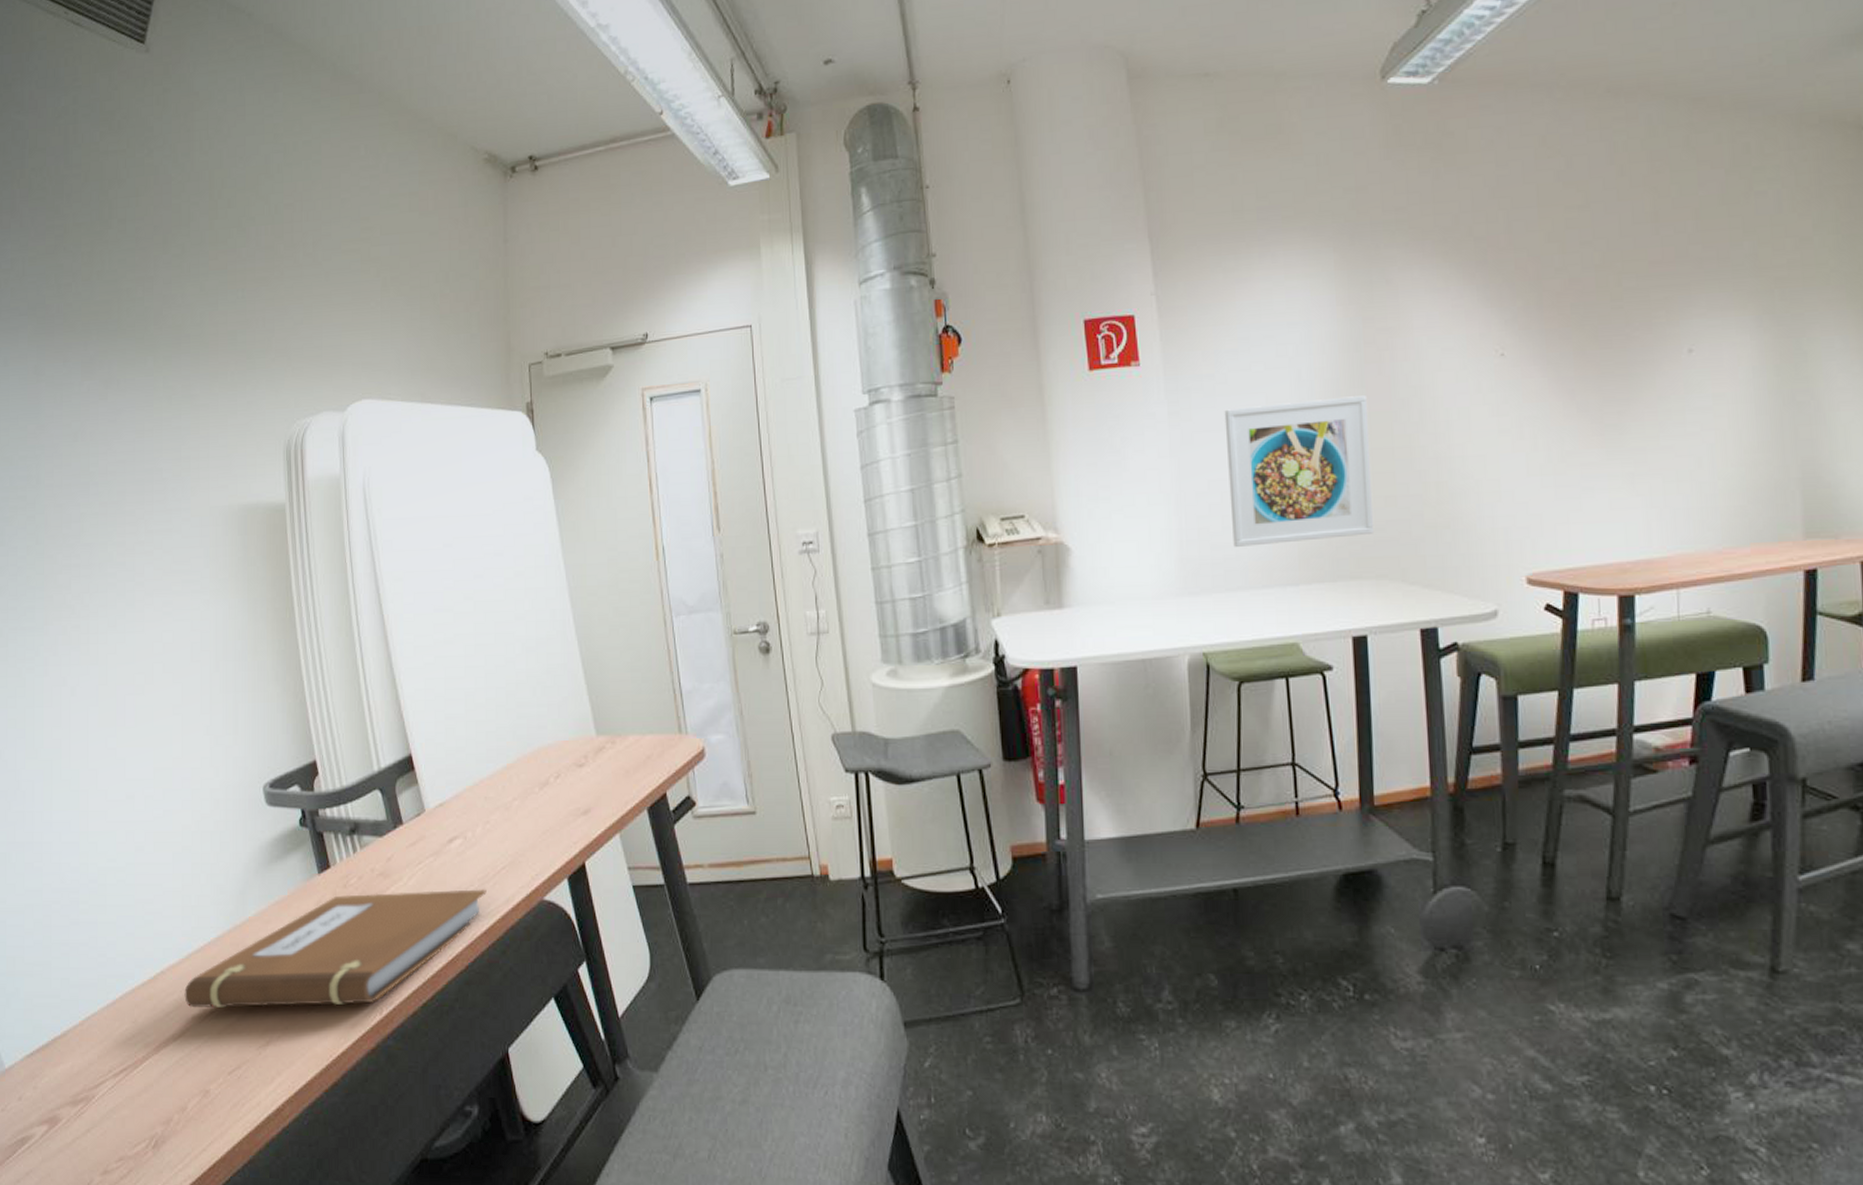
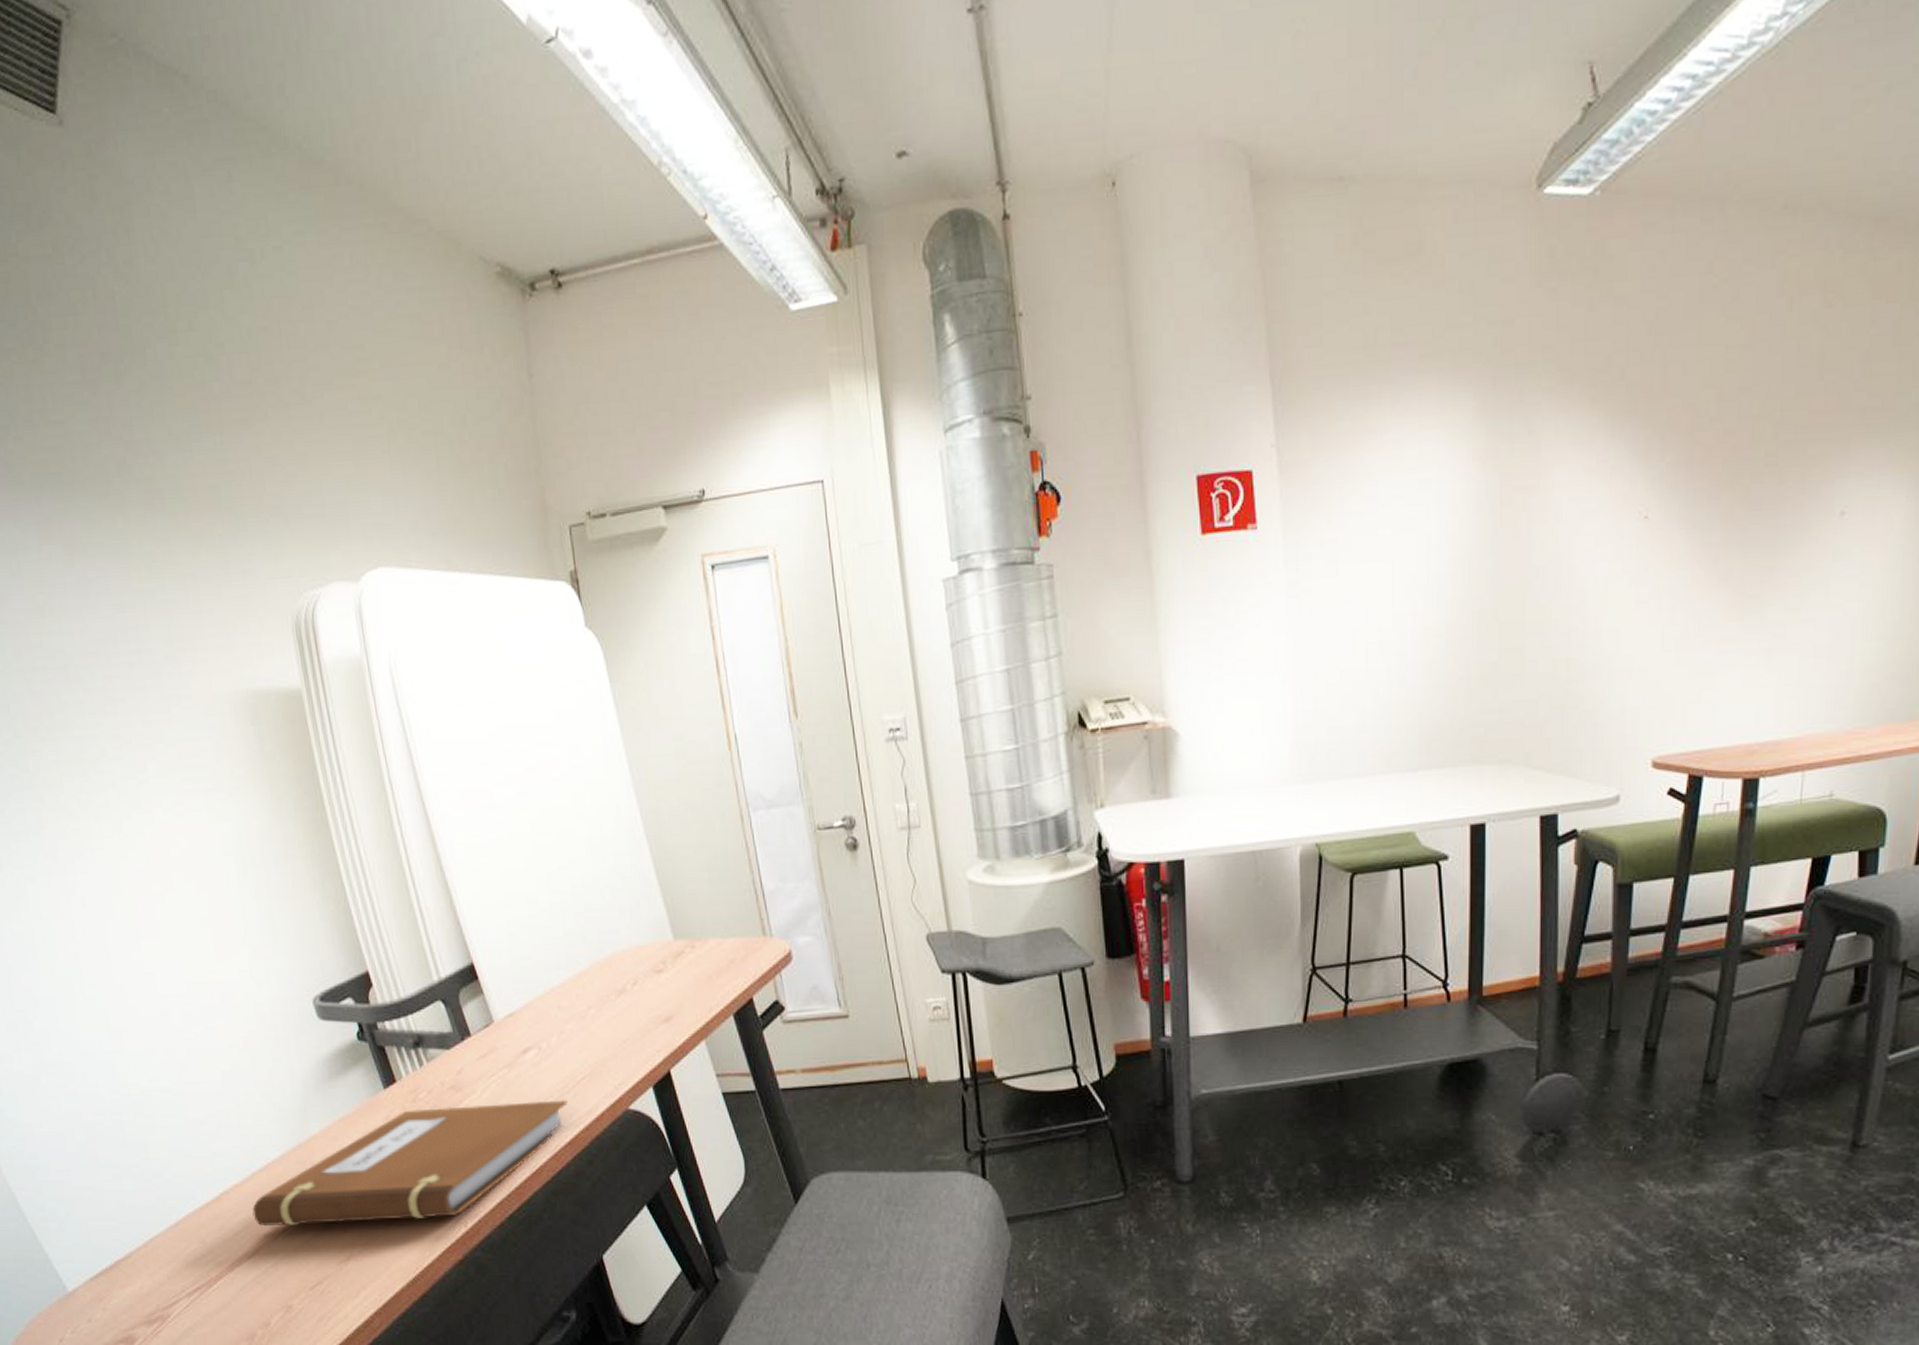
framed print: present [1224,396,1375,547] -> none [1347,563,1500,730]

